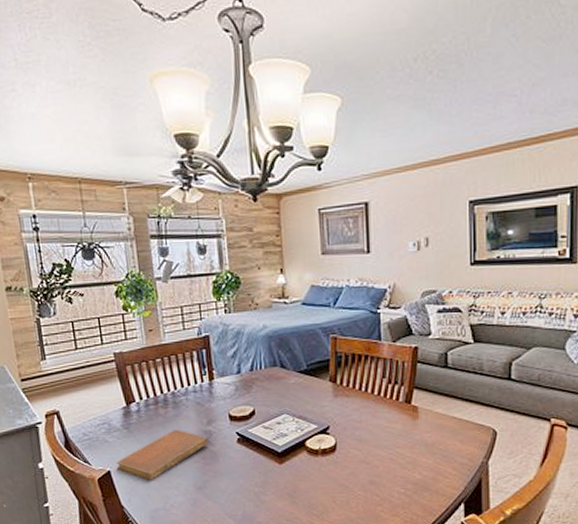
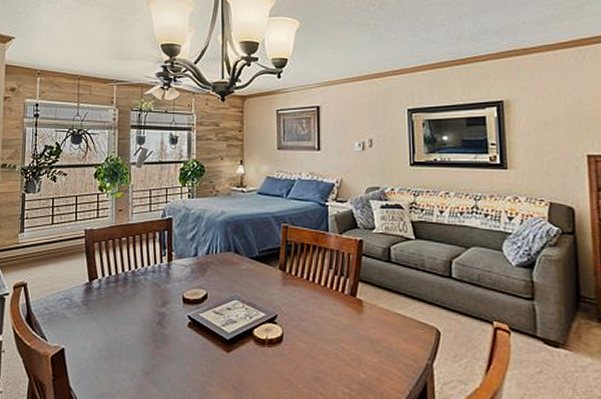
notebook: present [116,430,209,481] -> none [70,309,161,363]

